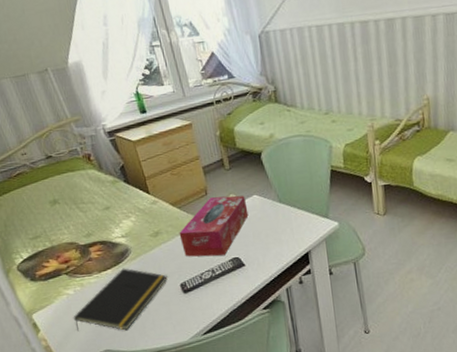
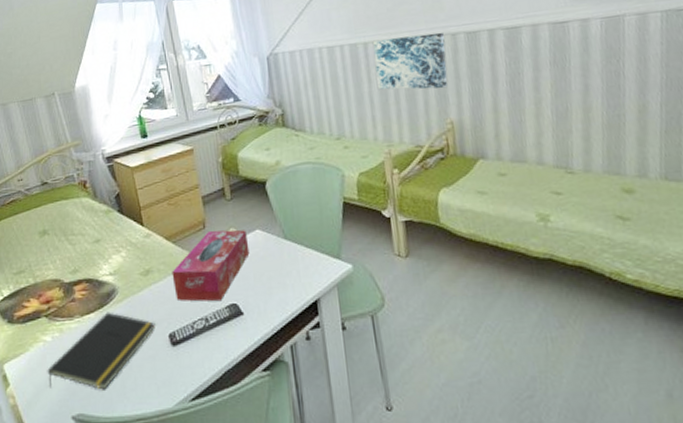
wall art: none [359,13,426,68] -> present [373,32,448,90]

